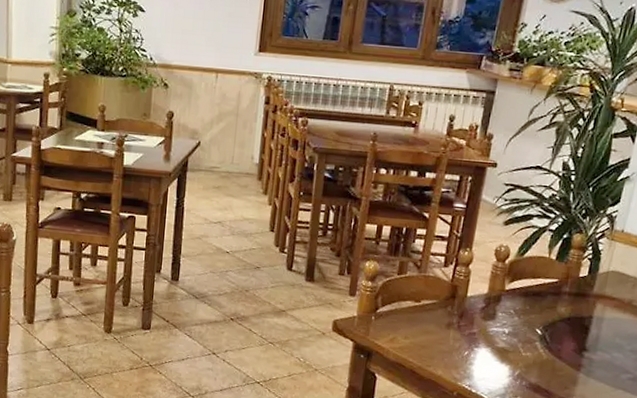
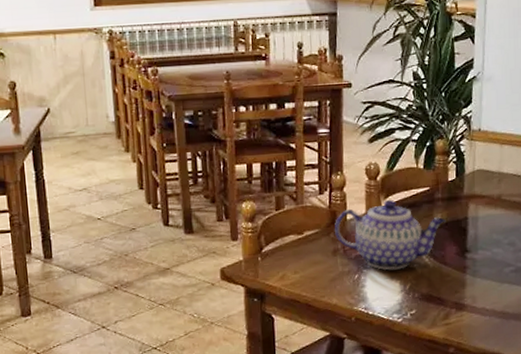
teapot: none [452,284,569,355] -> present [335,199,446,270]

